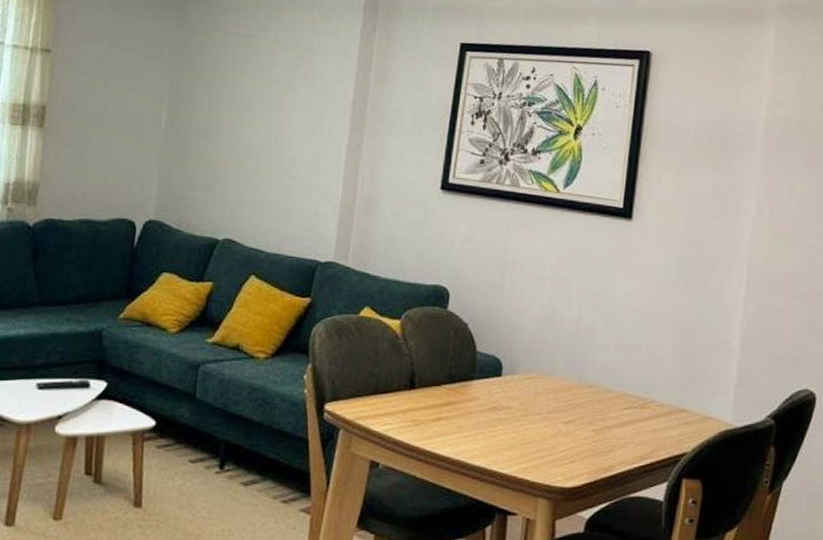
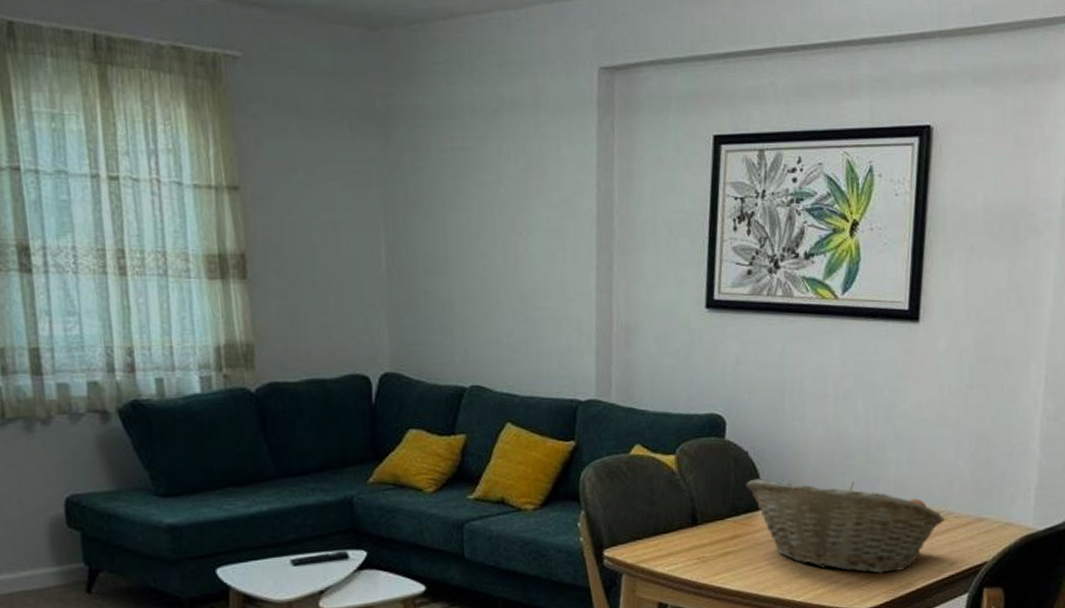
fruit basket: none [463,350,648,454] -> present [746,478,945,574]

